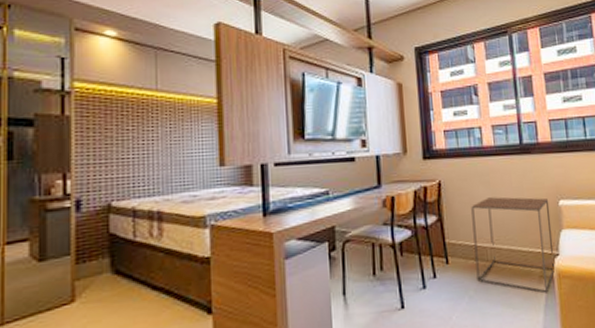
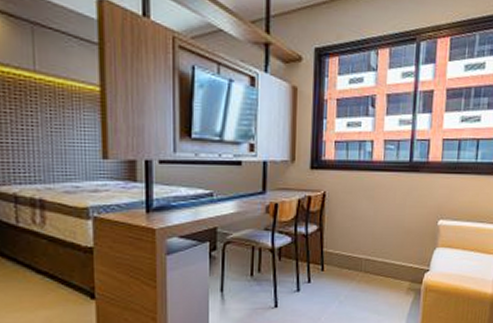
side table: present [471,197,556,294] -> none [349,212,429,304]

